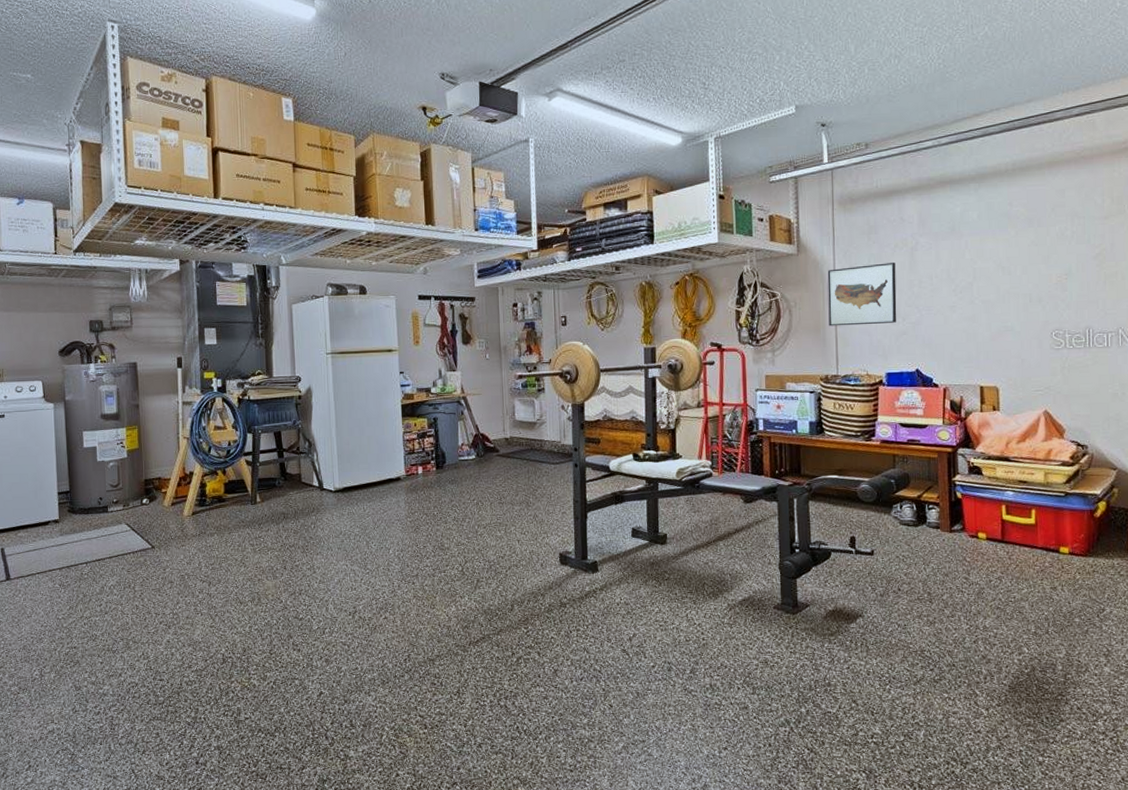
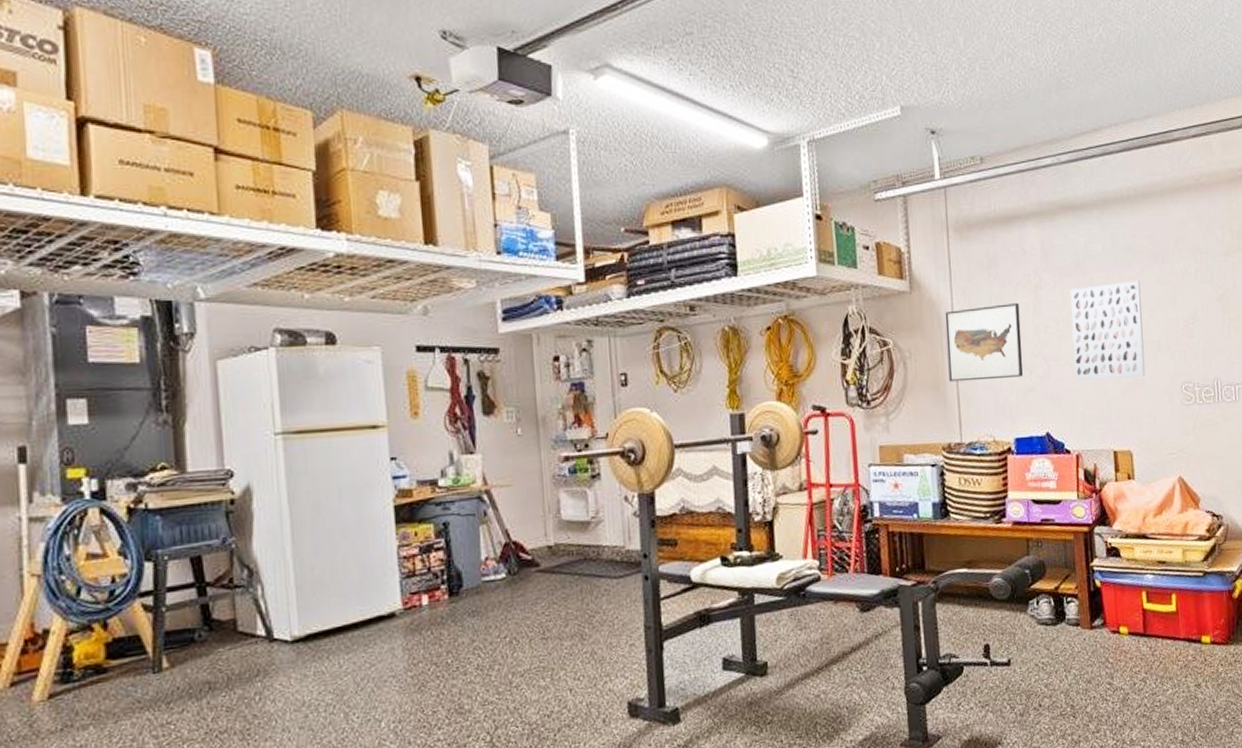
wall art: none [944,243,1015,327] -> present [1069,281,1146,381]

